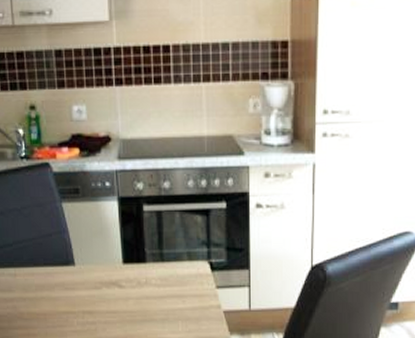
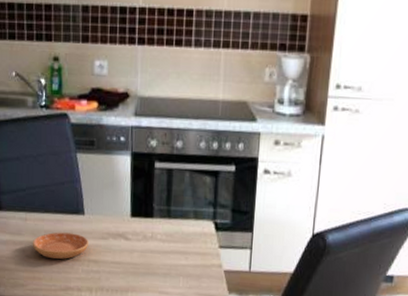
saucer: none [23,285,82,314] -> present [32,232,88,259]

